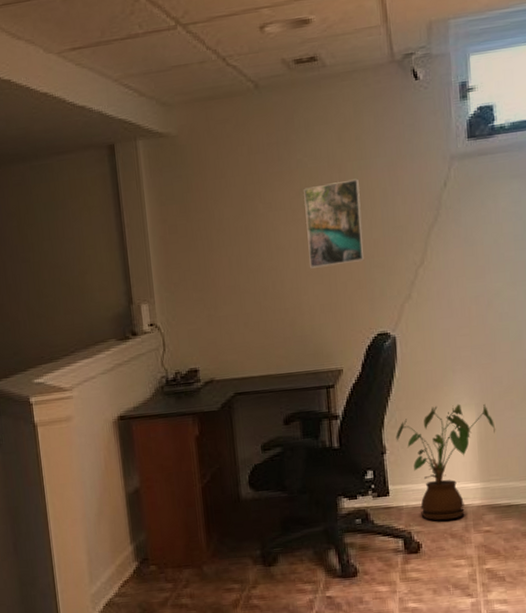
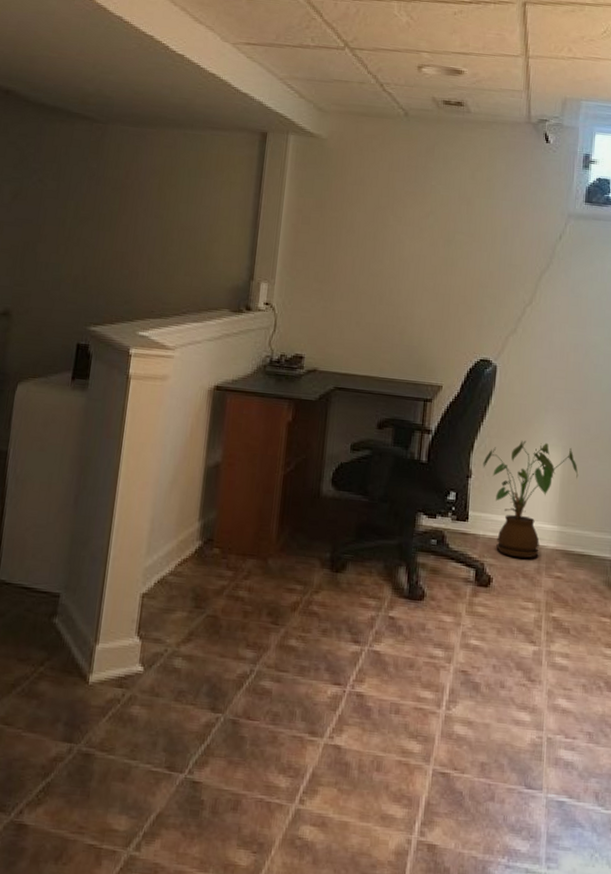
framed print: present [304,178,365,269] -> none [427,211,484,289]

